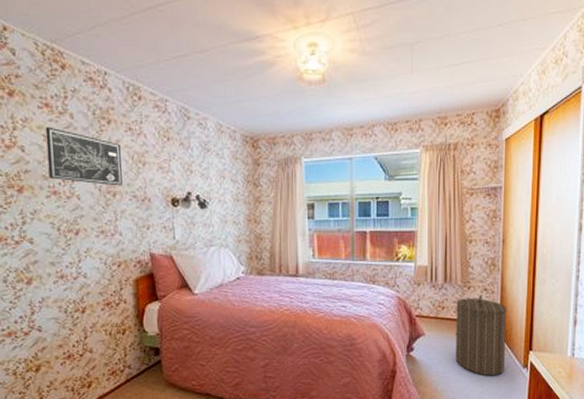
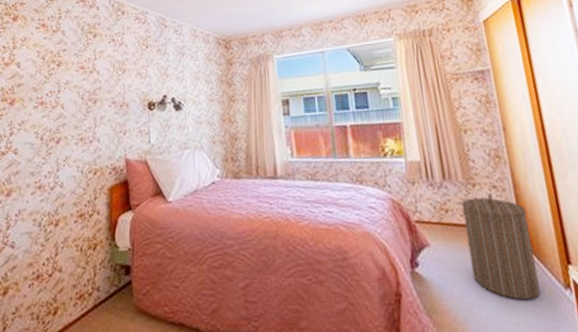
wall art: present [45,126,123,186] -> none [38,44,103,94]

